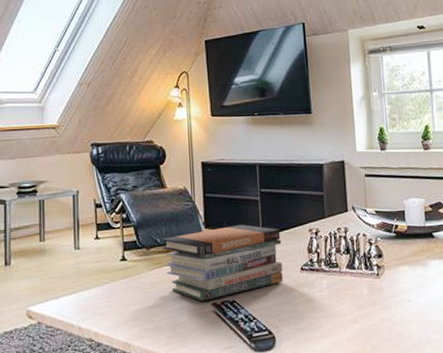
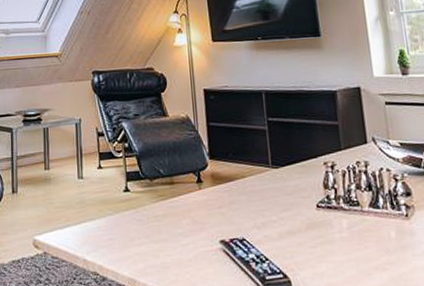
book stack: present [161,224,283,302] -> none [165,155,297,238]

